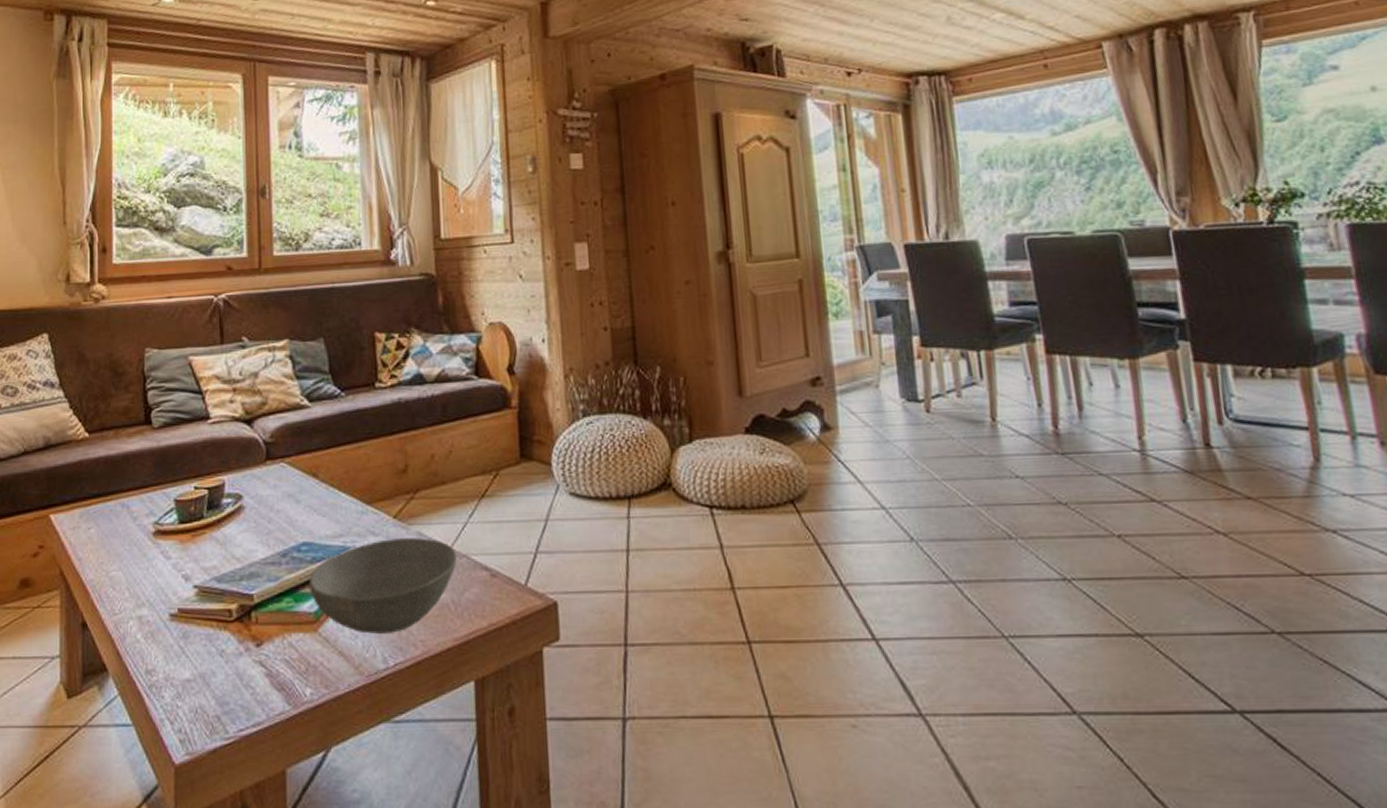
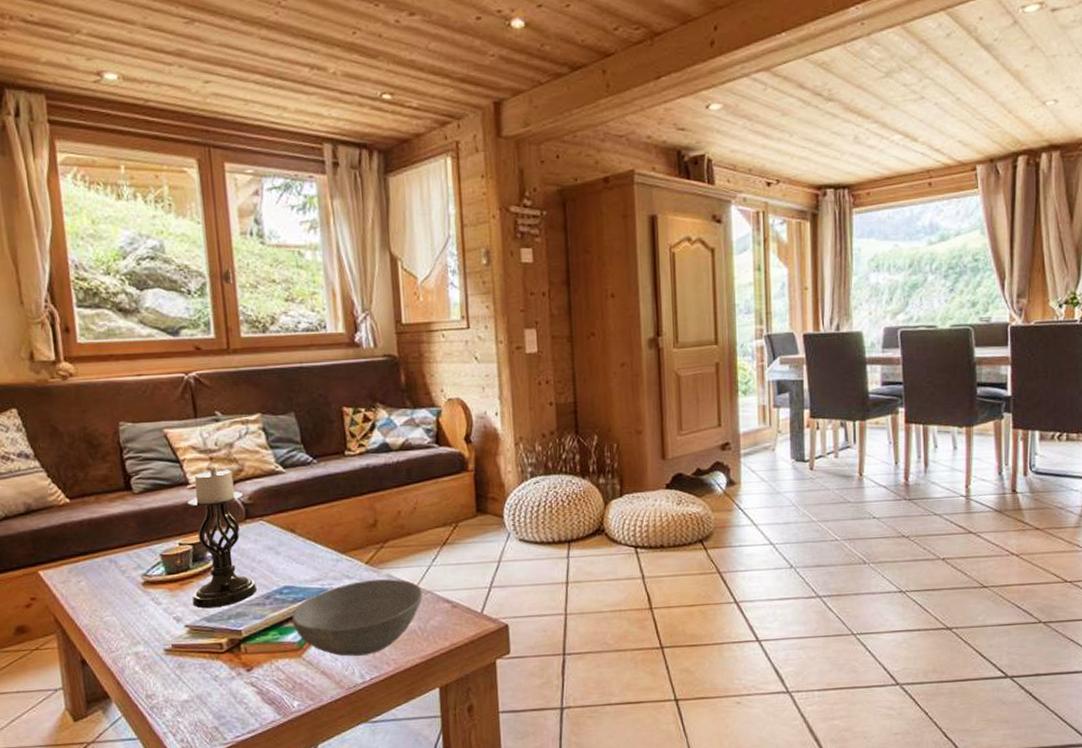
candle holder: none [204,399,274,566] -> present [188,466,258,609]

